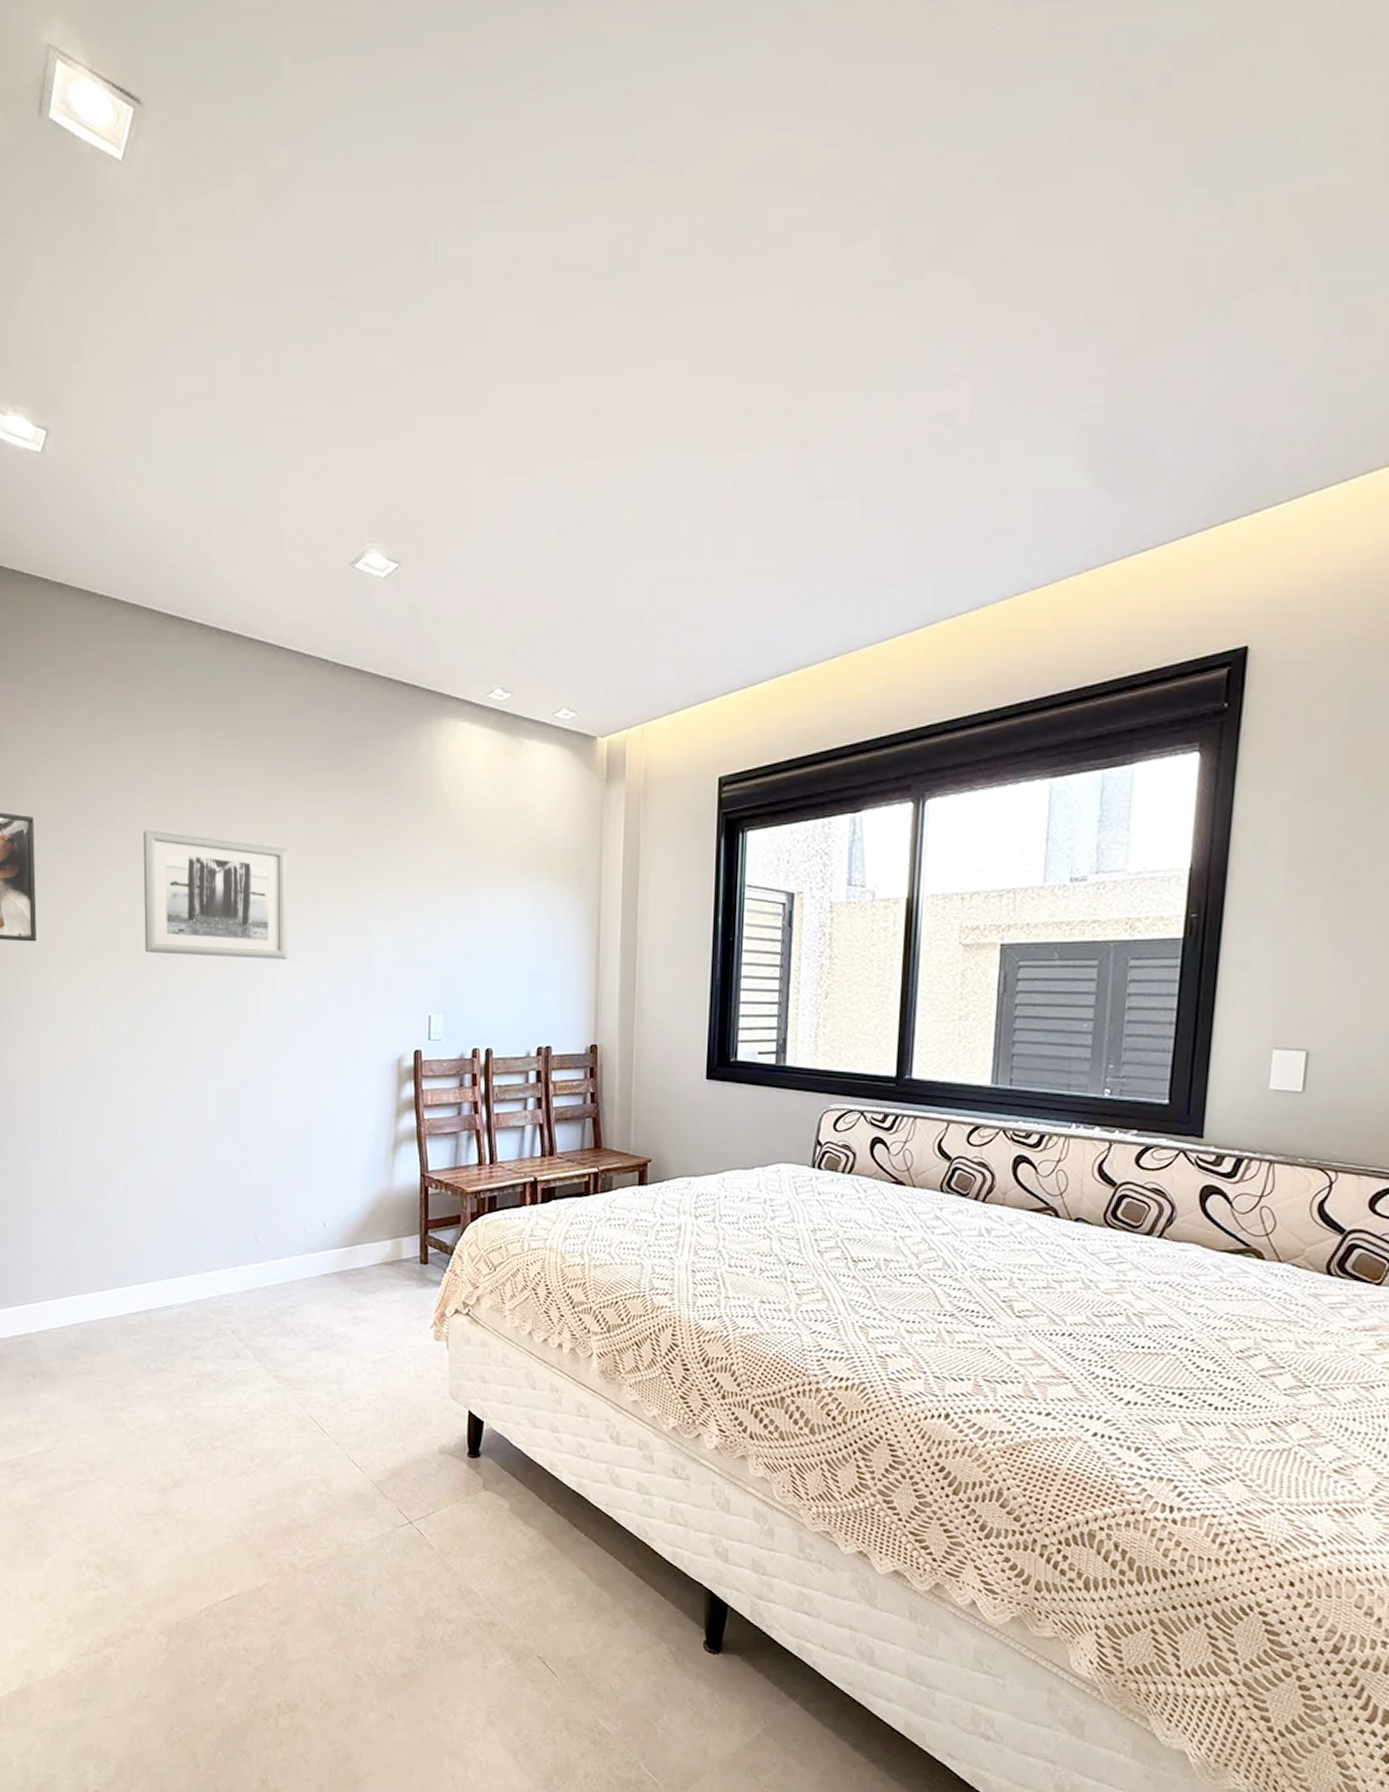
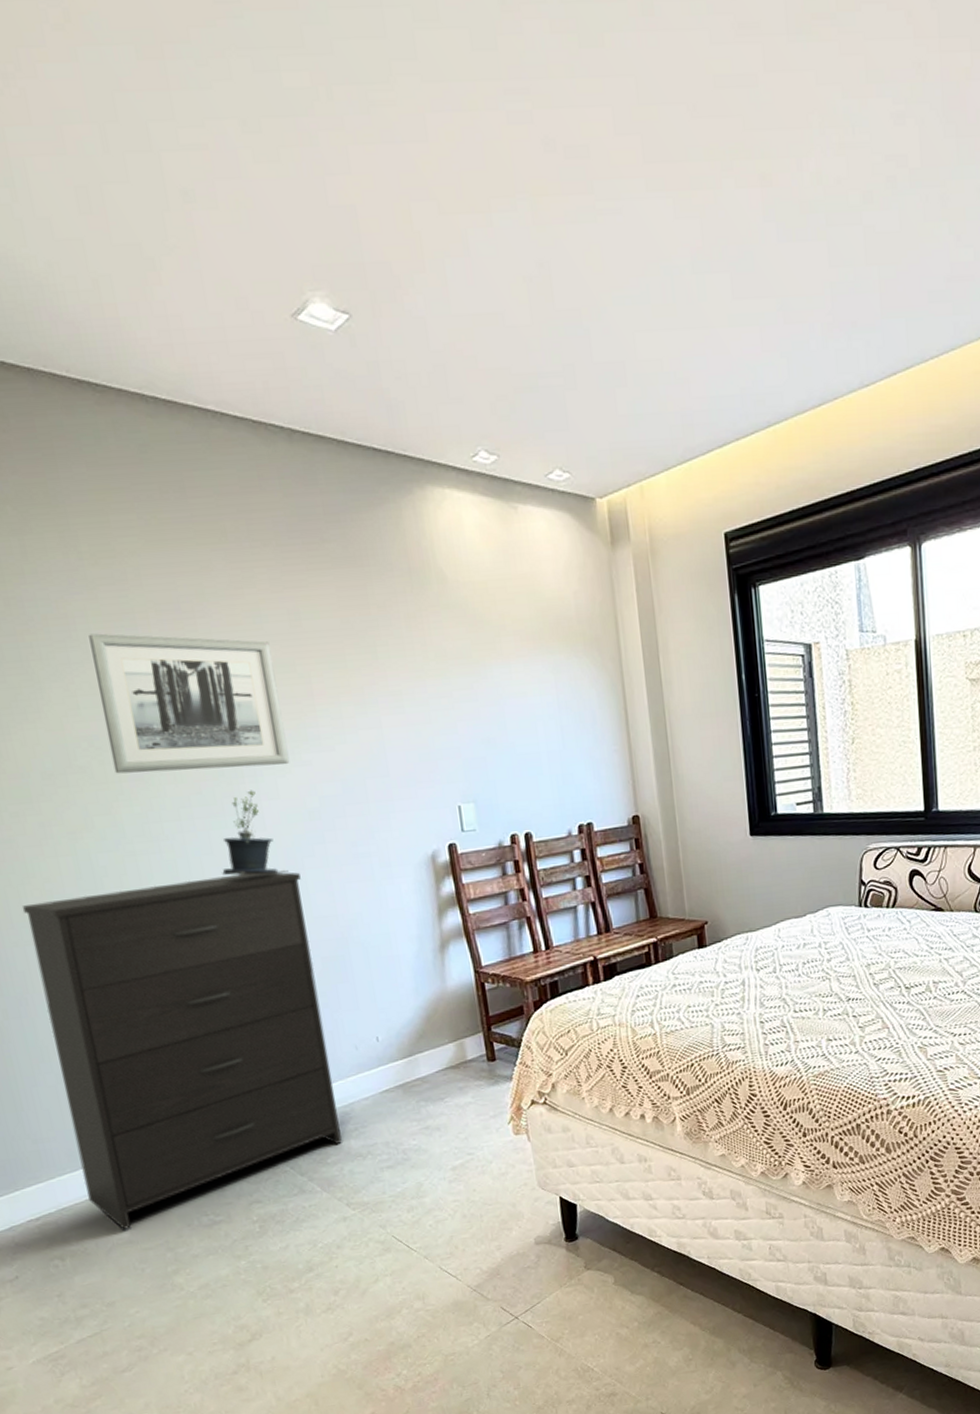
dresser: none [54,1053,281,1360] -> present [22,871,342,1229]
potted plant: none [216,979,272,1059] -> present [222,790,289,876]

